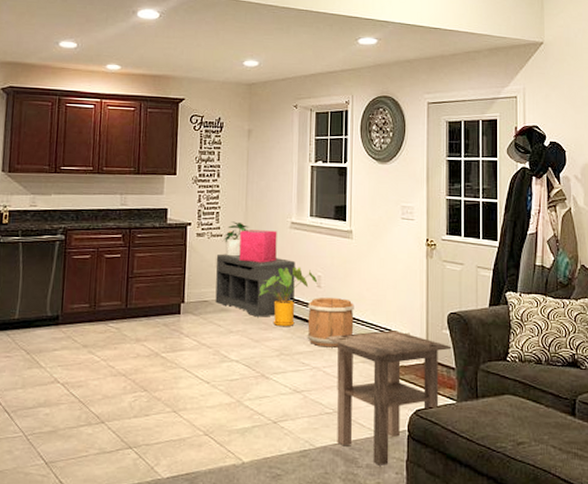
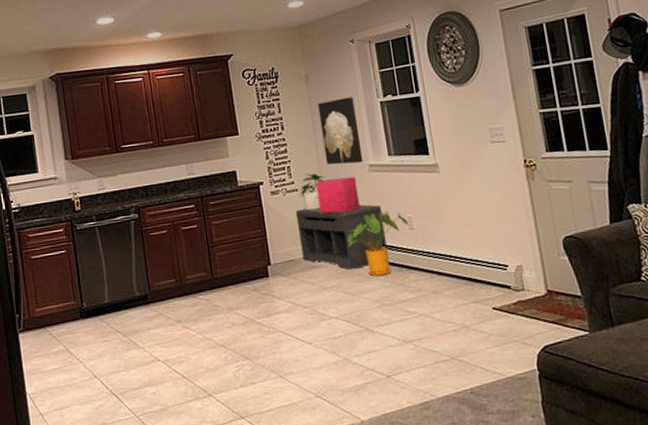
wall art: none [253,156,288,219] -> present [318,97,363,165]
bucket: present [307,298,354,348] -> none [403,237,458,292]
side table: present [325,330,452,466] -> none [428,264,574,410]

